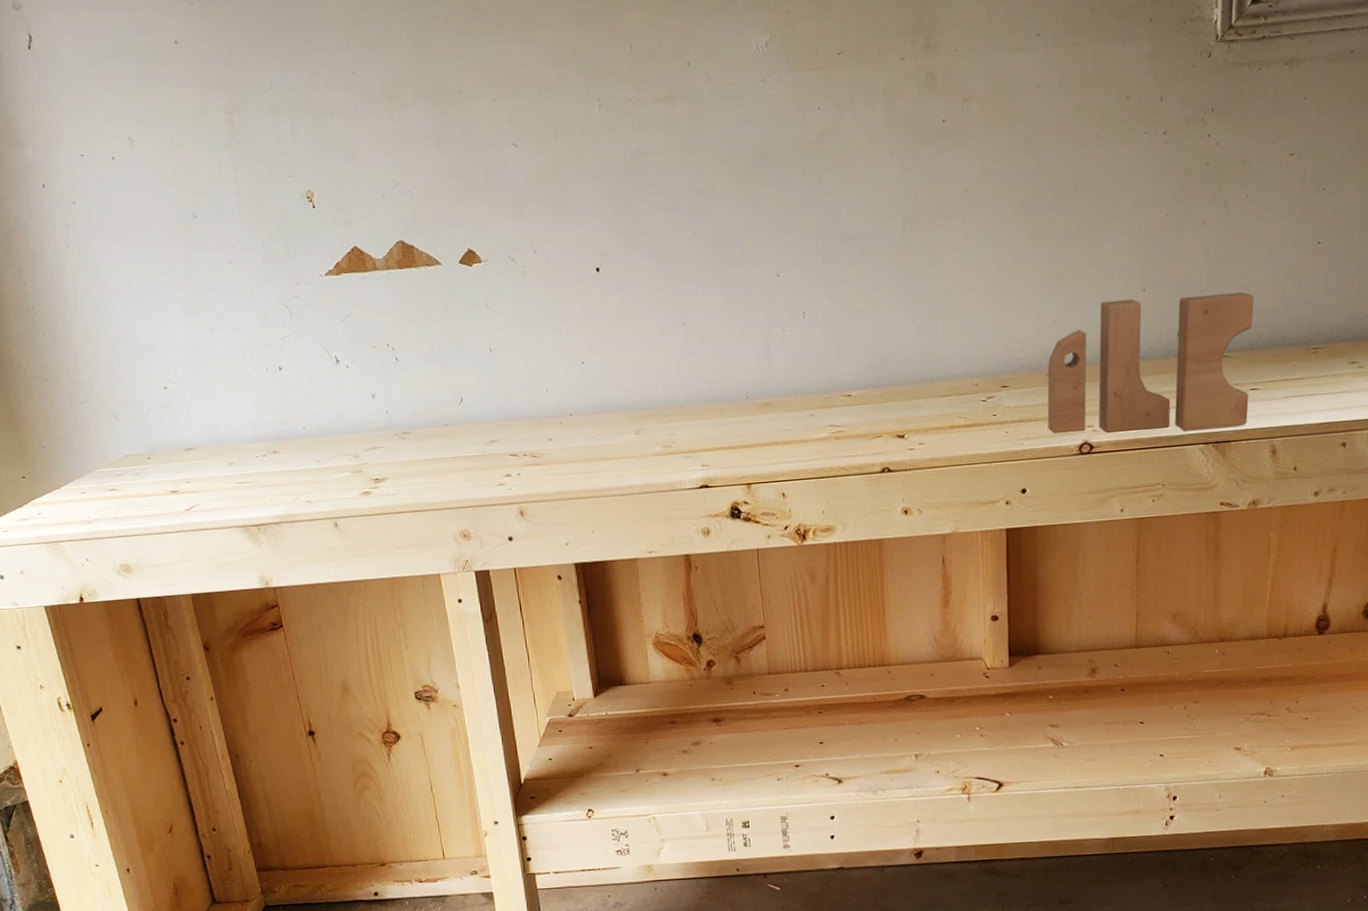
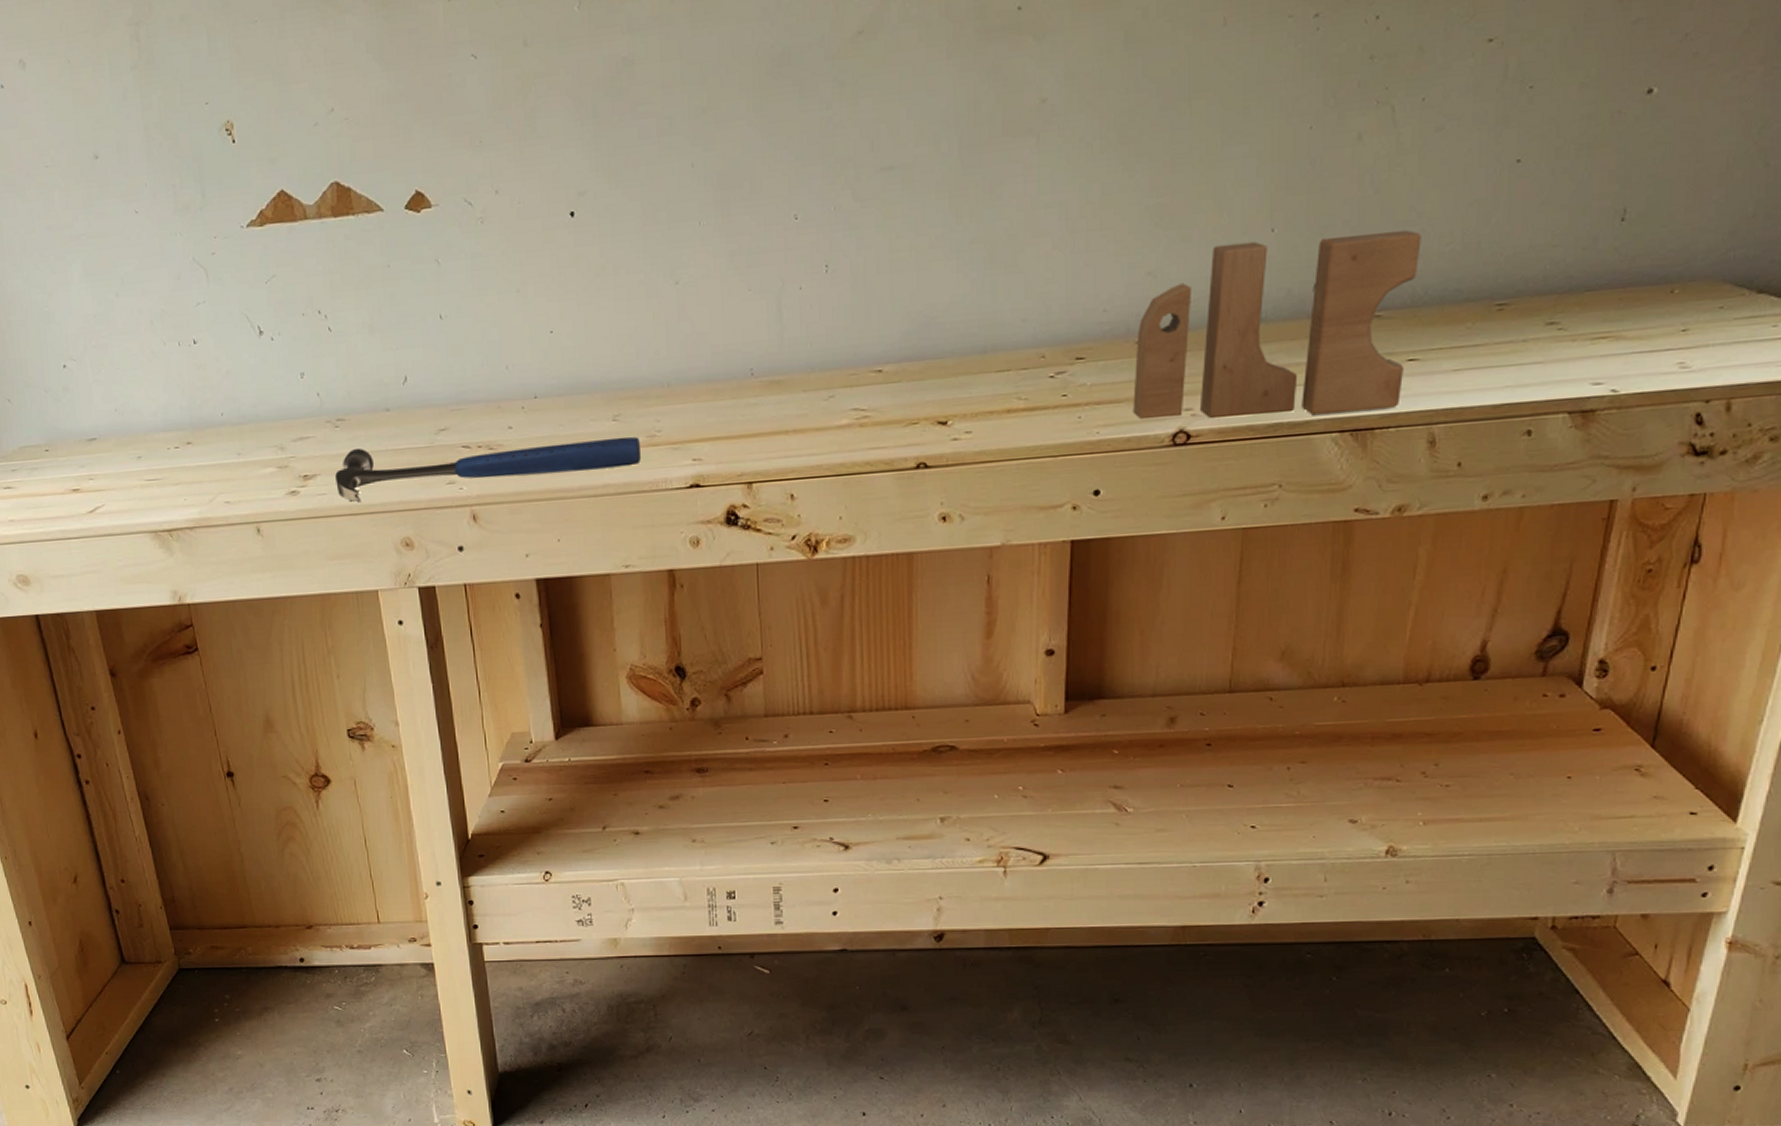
claw hammer: none [402,447,659,500] -> present [335,436,641,502]

